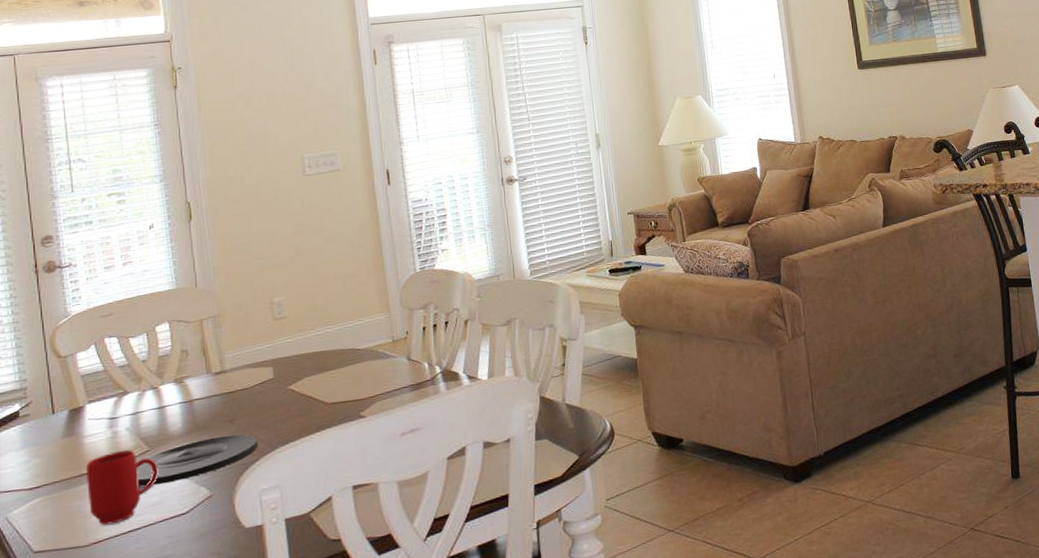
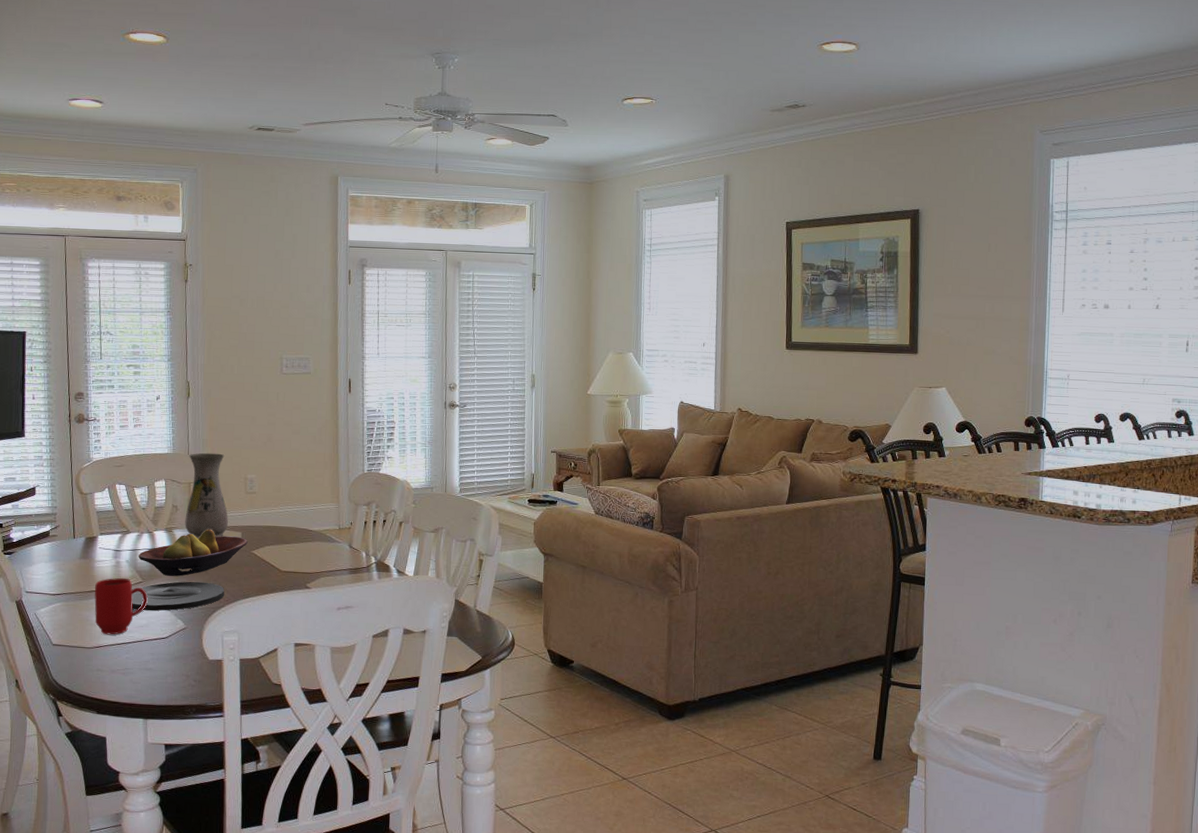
fruit bowl: none [141,370,282,437] -> present [138,529,248,576]
vase: none [197,279,255,385] -> present [185,452,228,539]

